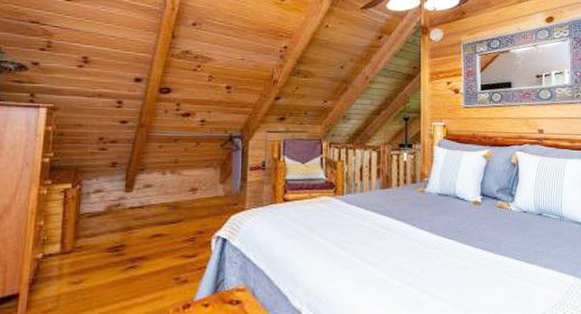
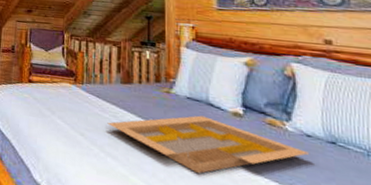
serving tray: none [368,209,525,263] -> present [107,115,310,174]

